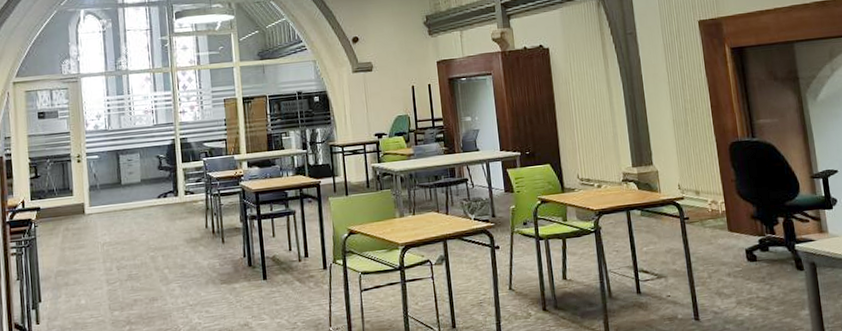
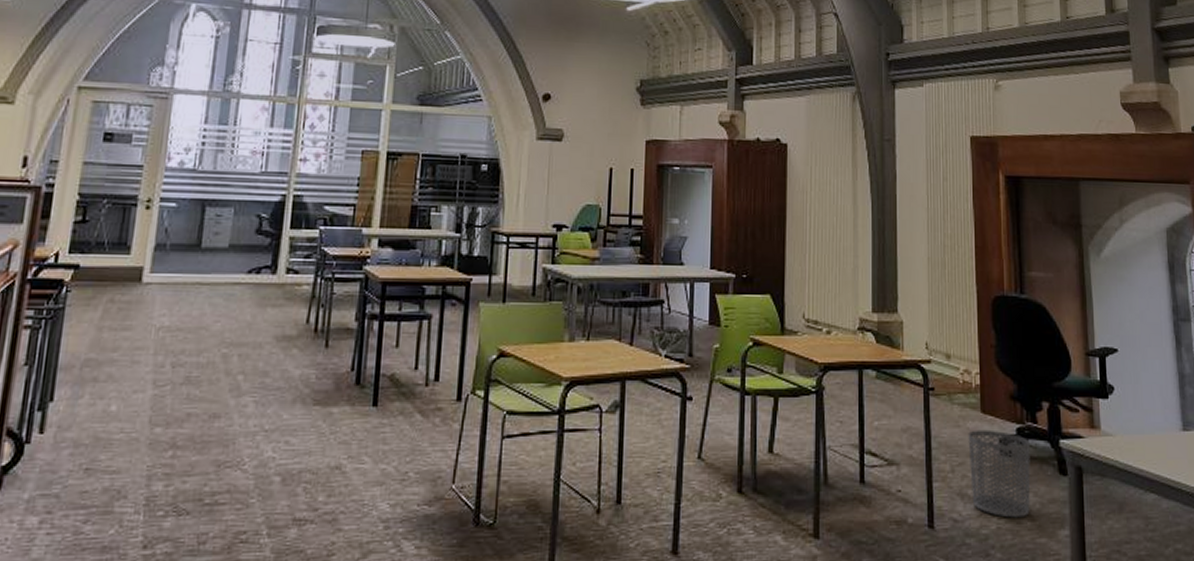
waste bin: none [719,243,776,307] -> present [968,429,1031,518]

